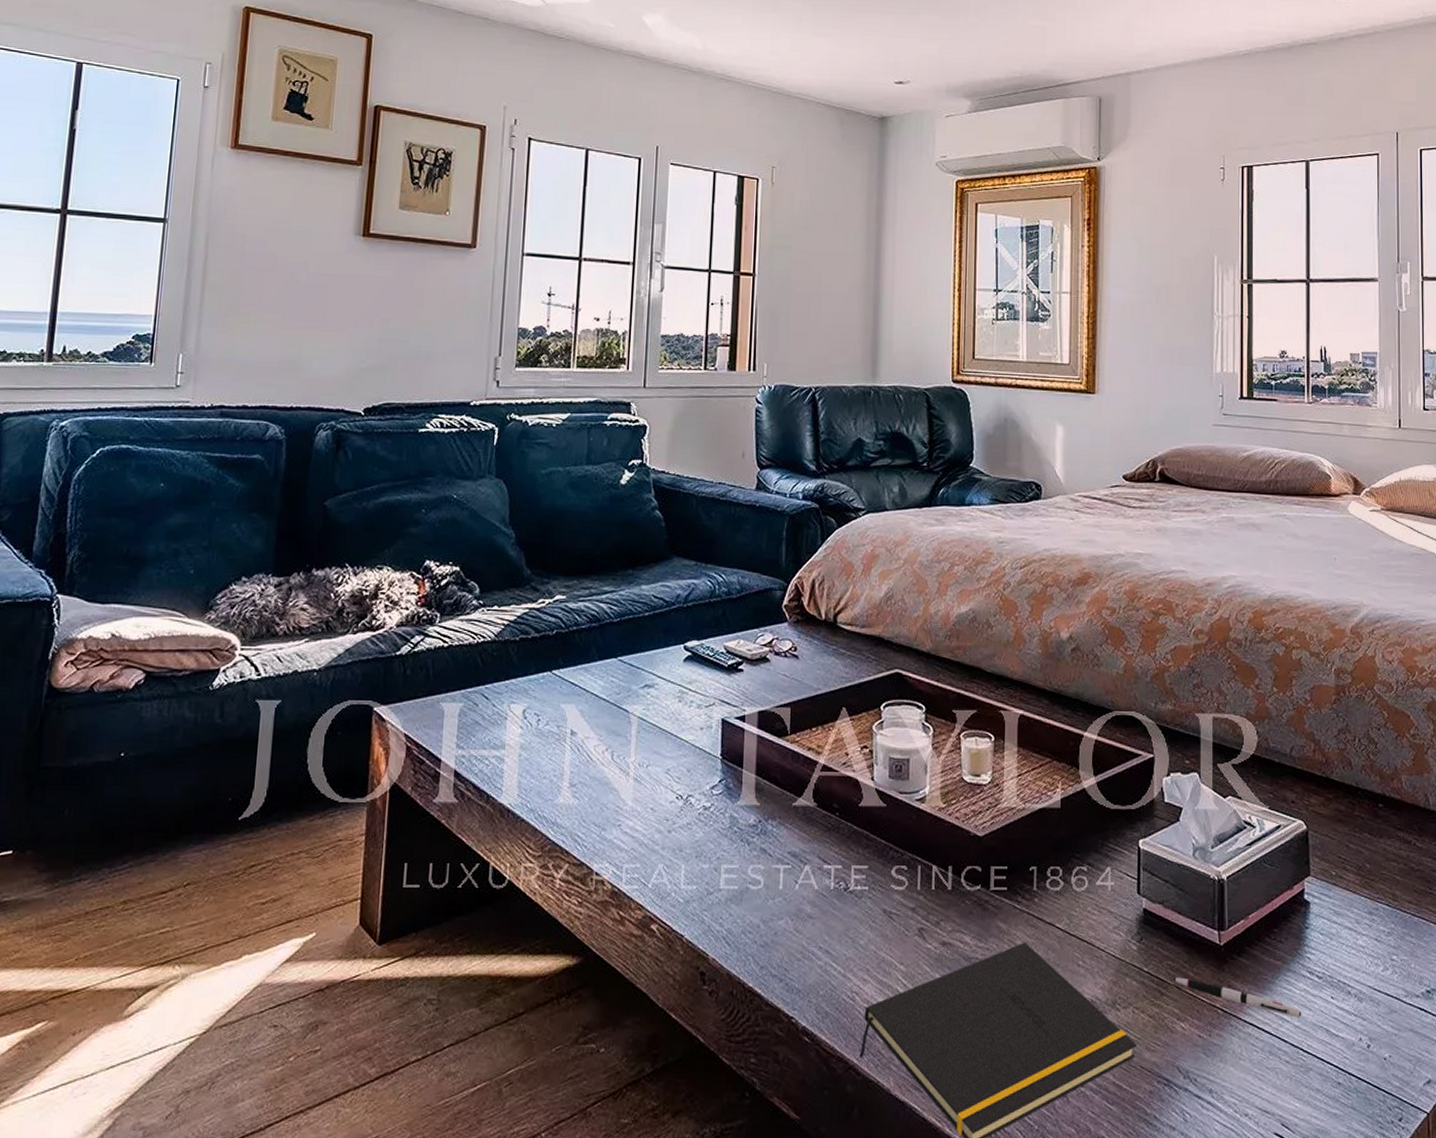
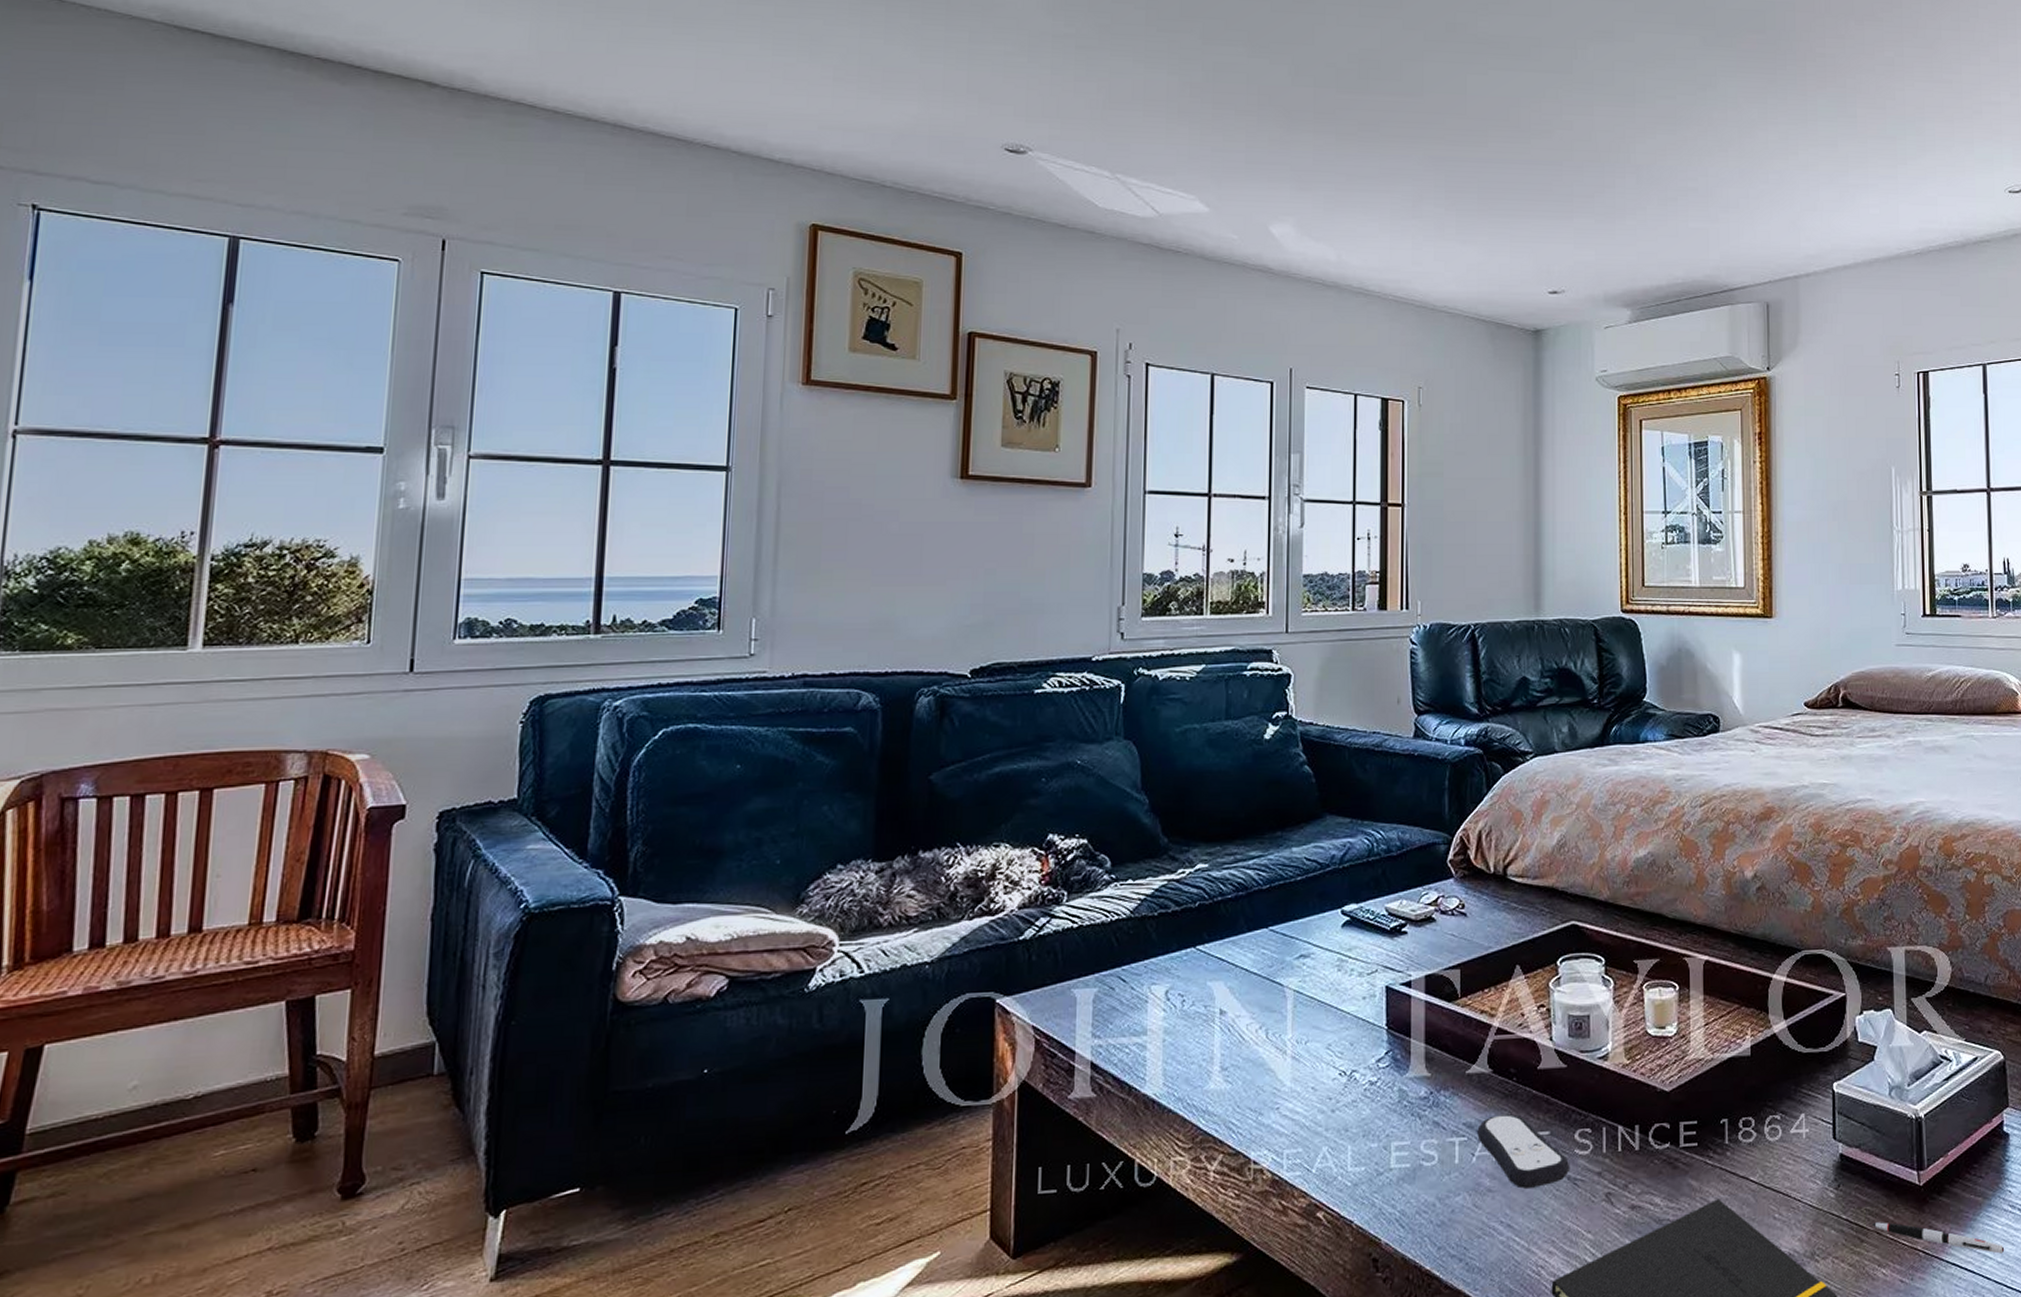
remote control: none [801,847,886,918] -> present [1477,1114,1570,1189]

